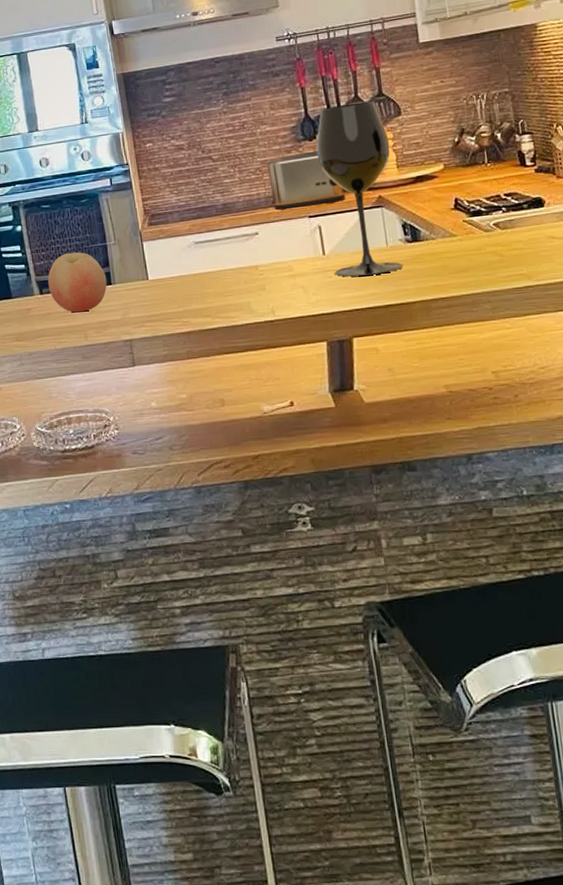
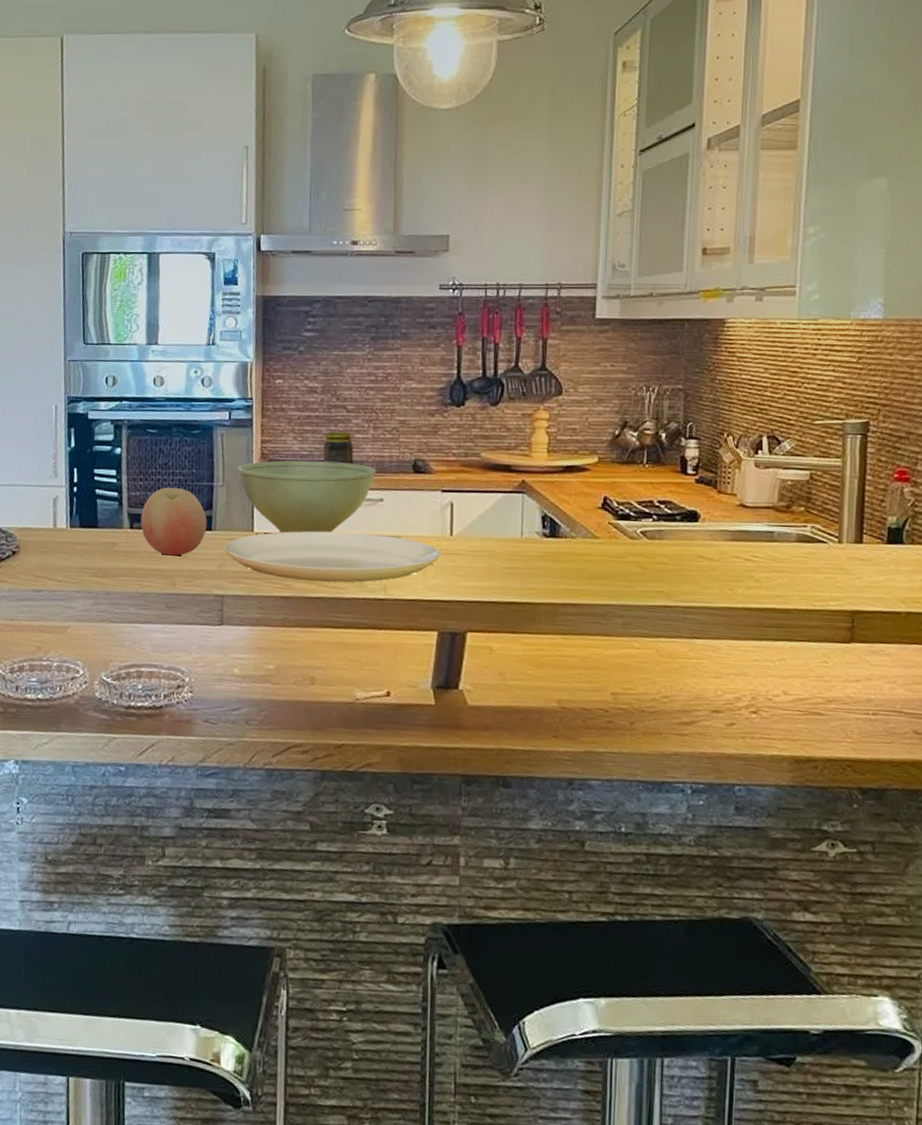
plate: none [125,263,318,316] -> present [224,531,441,583]
bowl: none [126,205,248,278] -> present [238,460,377,534]
jar: none [197,179,227,209] -> present [323,431,354,464]
toaster: present [266,150,346,211] -> none [403,418,487,480]
wineglass: present [316,101,404,277] -> none [459,373,544,567]

